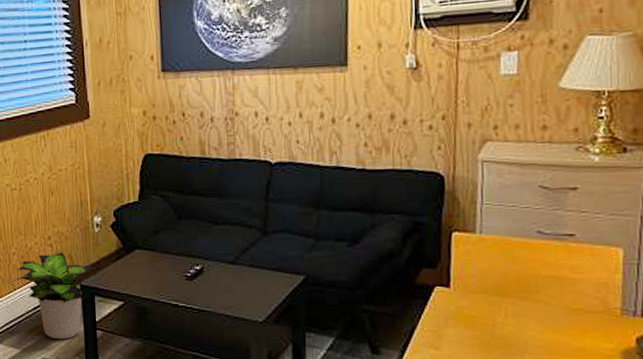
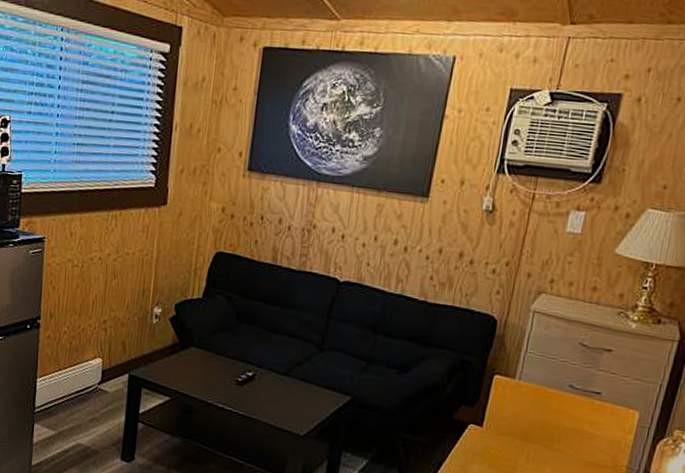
potted plant: present [13,252,96,340] -> none [59,337,148,428]

